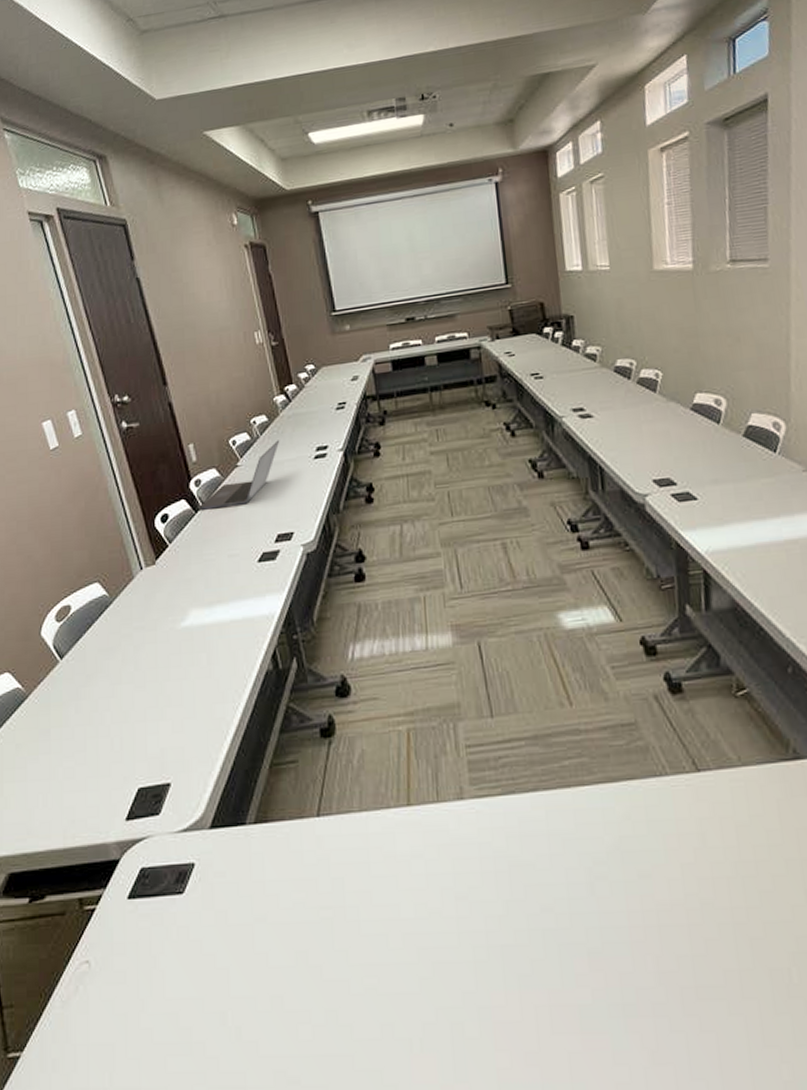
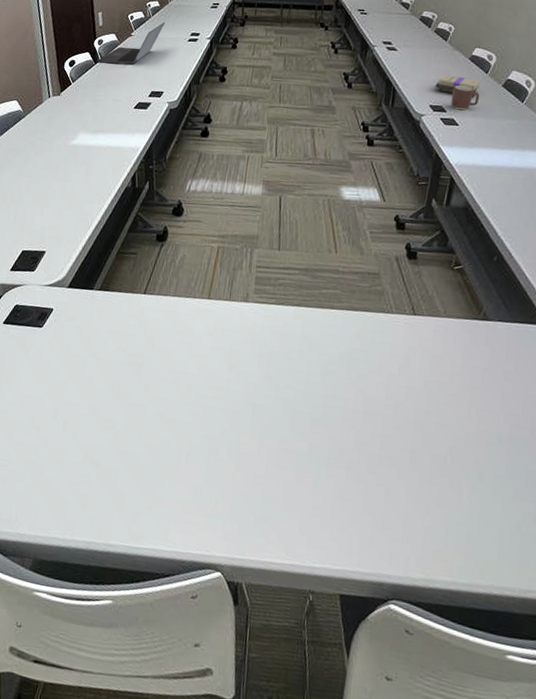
books: none [654,434,713,460] -> present [435,74,480,98]
mug: none [678,444,717,479] -> present [451,84,480,111]

